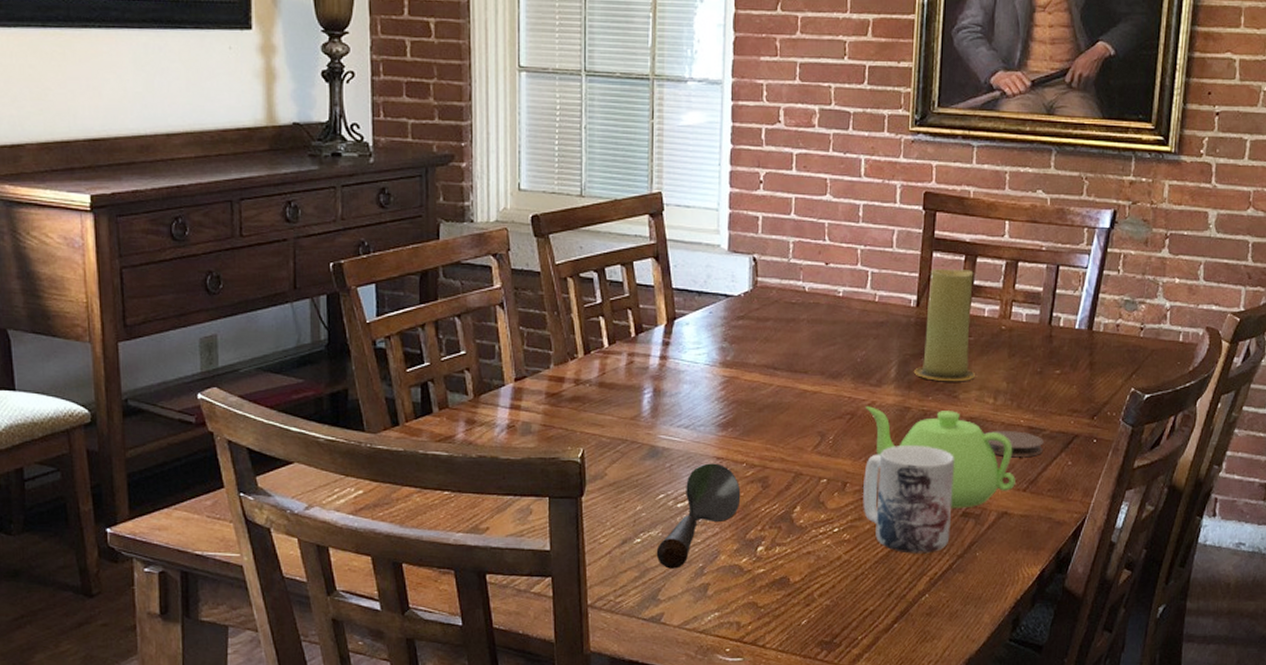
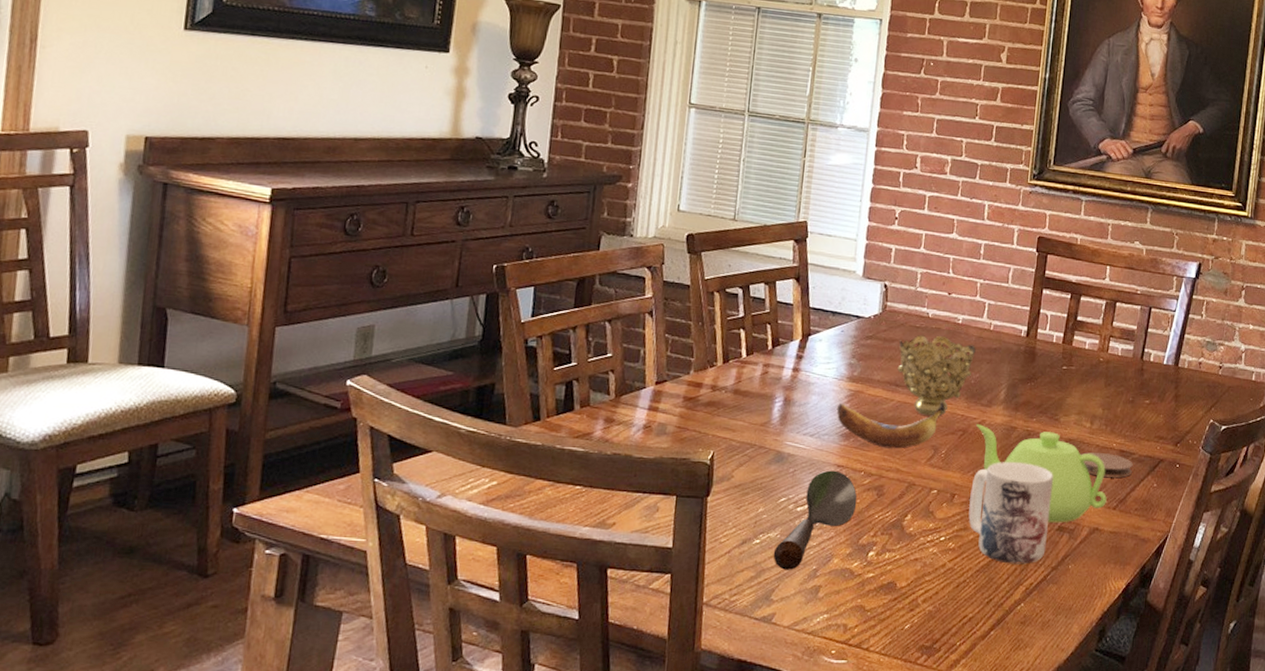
banana: none [711,384,831,437] -> present [836,402,946,449]
decorative bowl: none [774,311,860,399] -> present [897,335,976,416]
candle: present [913,269,975,381] -> none [1020,304,1078,406]

